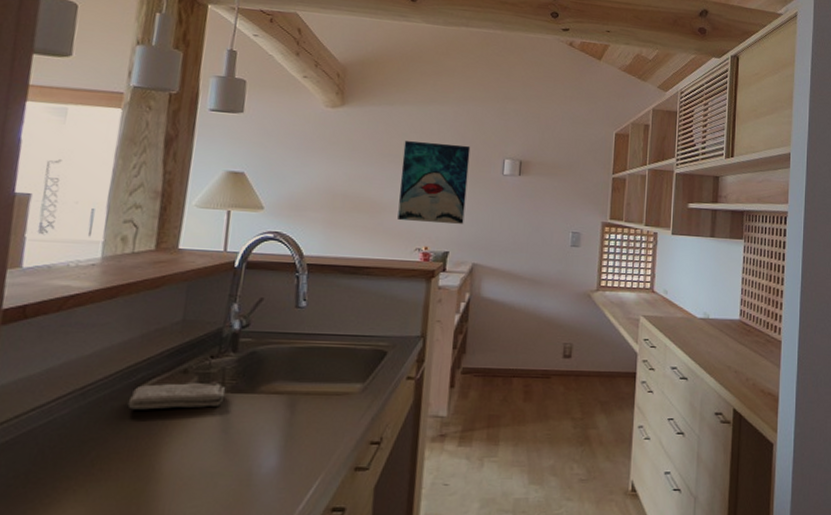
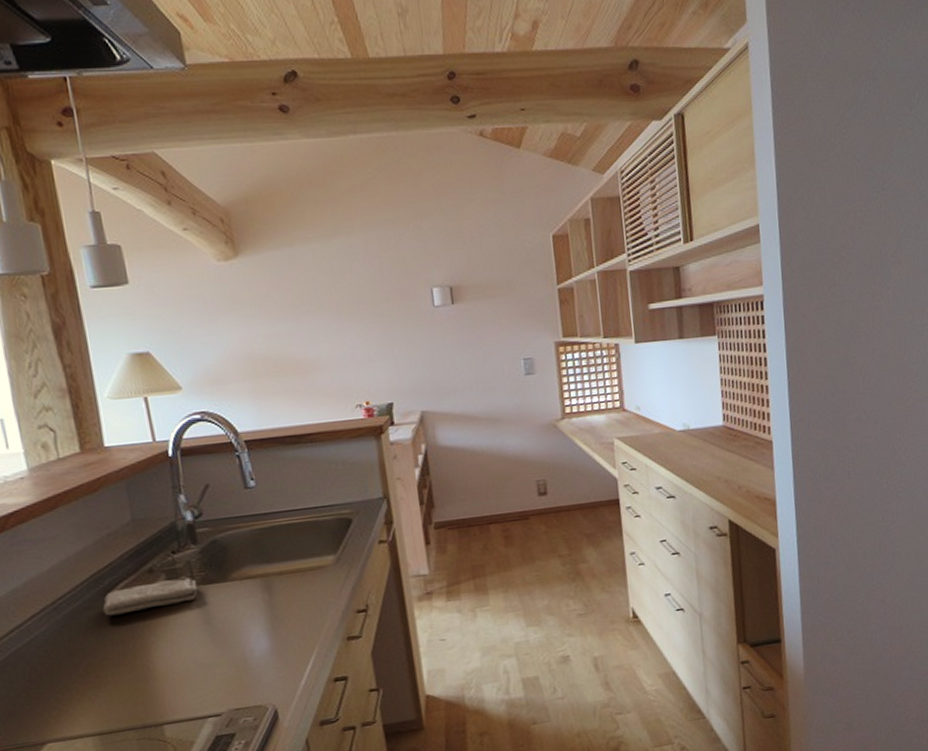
wall art: present [397,141,471,224] -> none [315,279,402,376]

